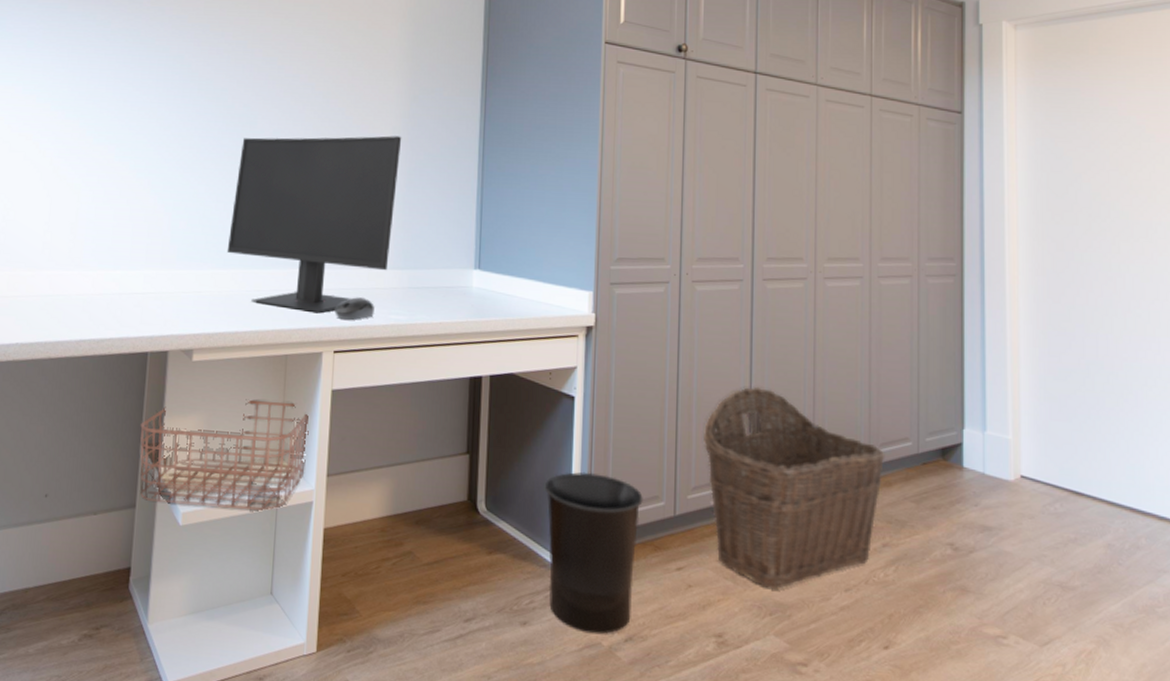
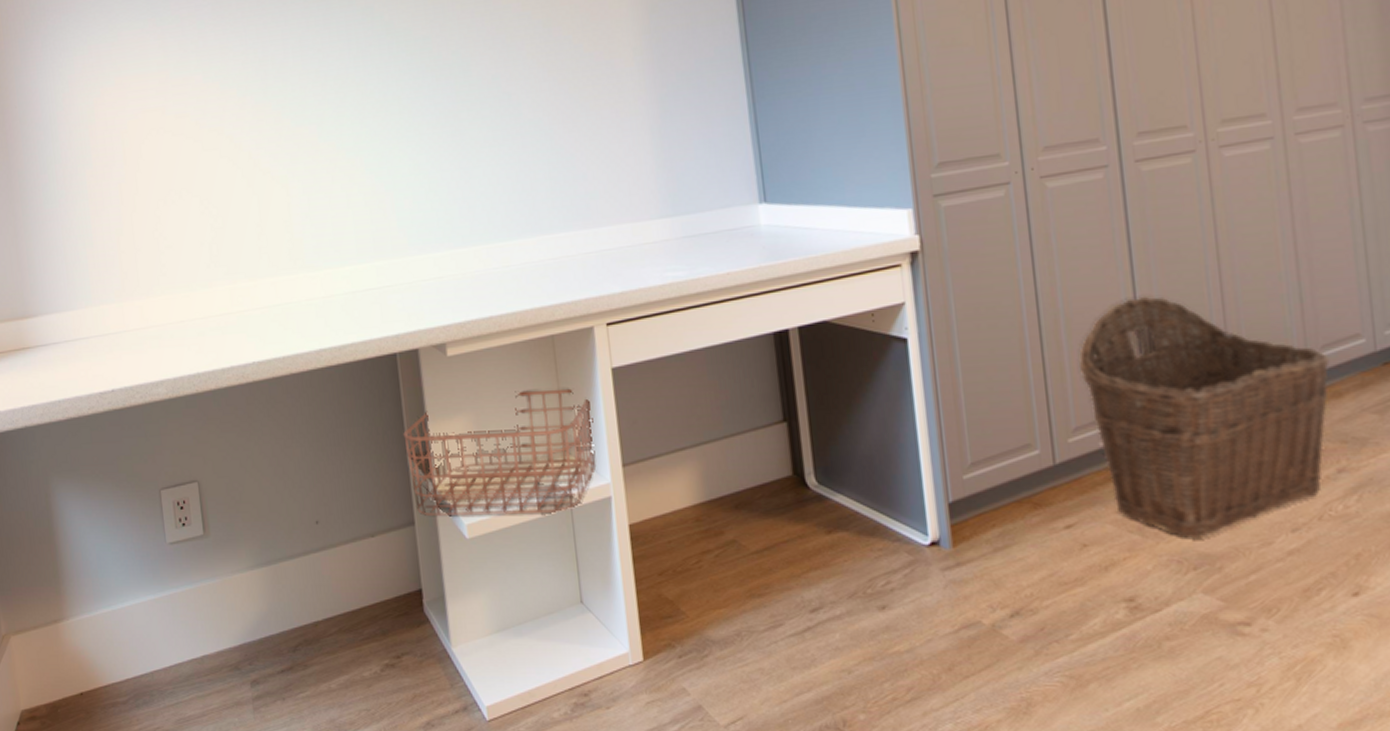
computer monitor: present [227,136,402,314] -> none [458,57,654,284]
computer mouse: present [335,297,374,320] -> none [599,256,647,285]
waste bin: present [545,472,643,633] -> none [885,425,1015,610]

